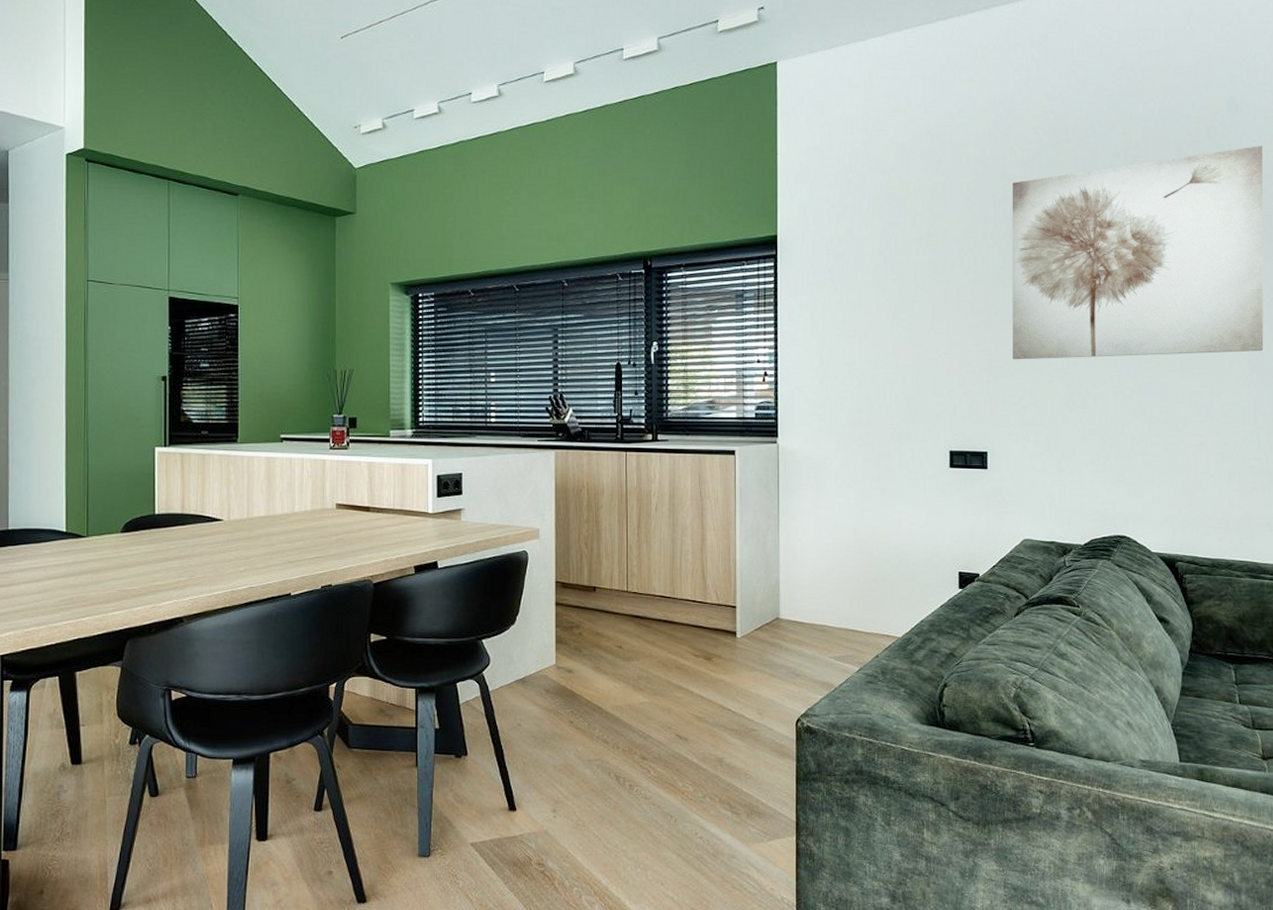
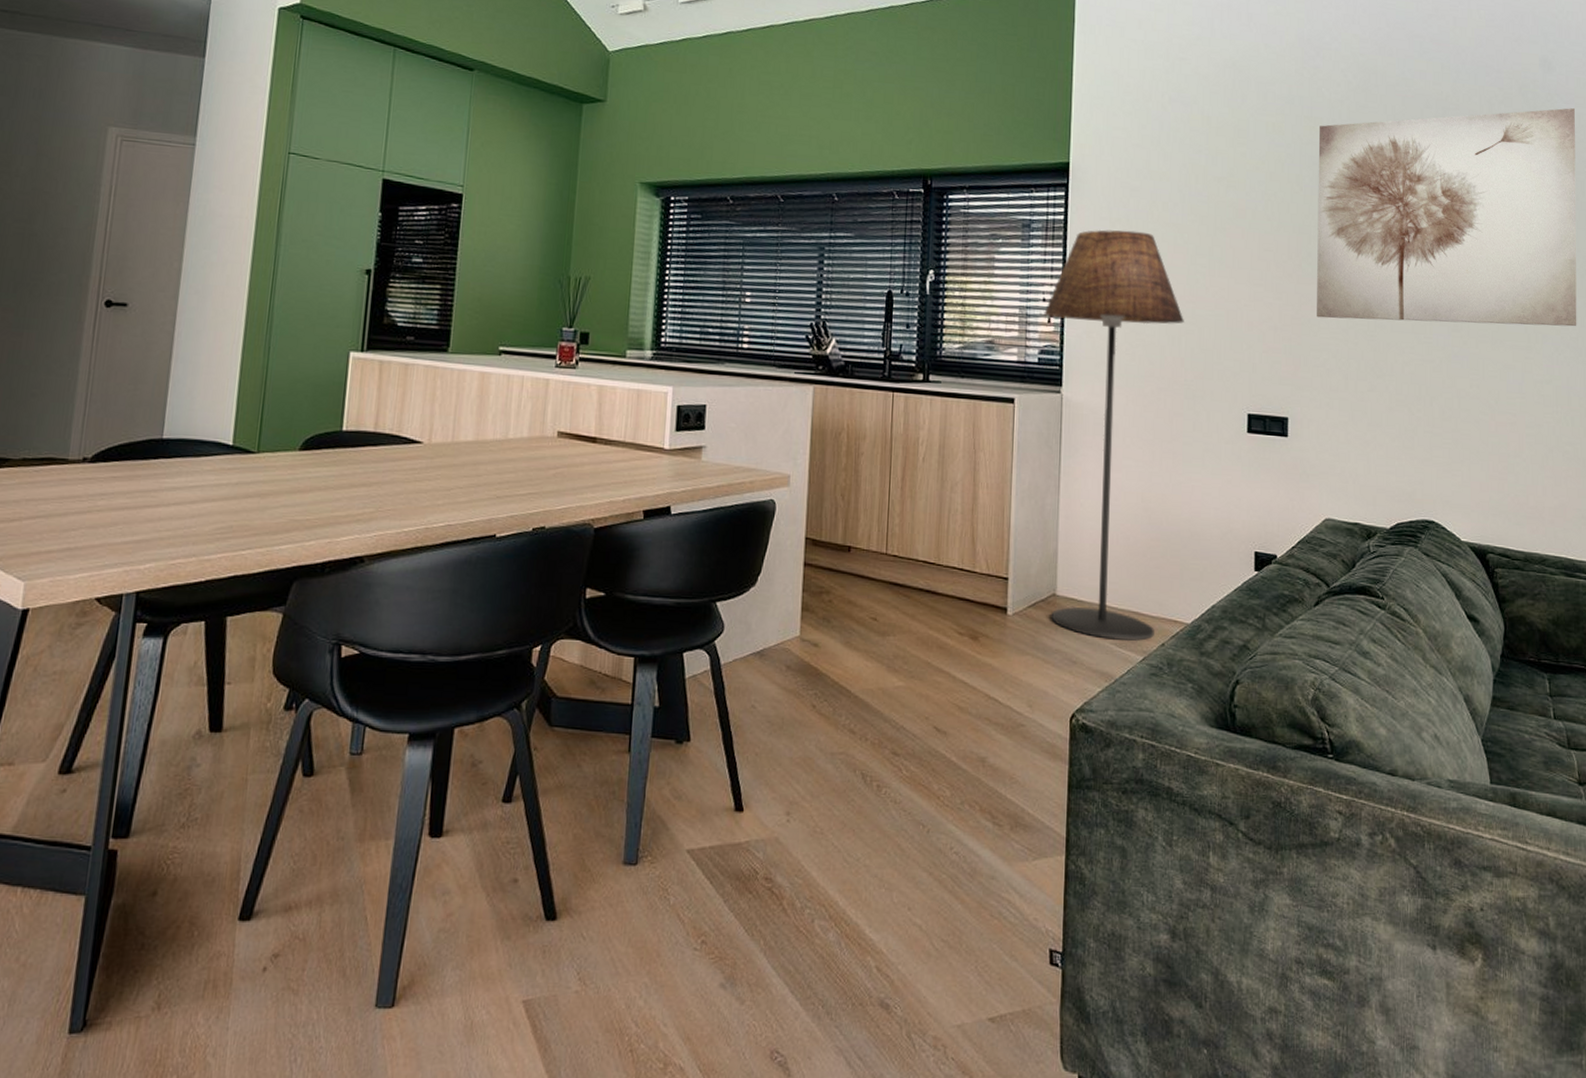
floor lamp: none [759,293,888,654] -> present [1044,229,1184,641]

